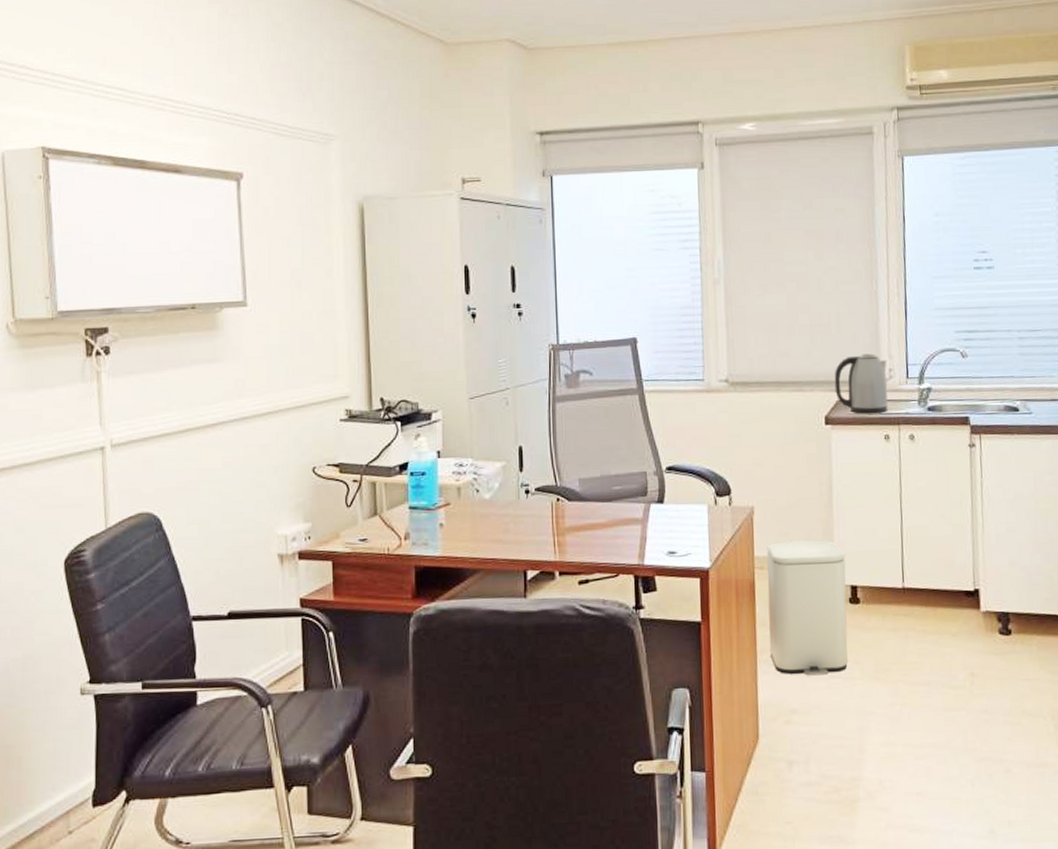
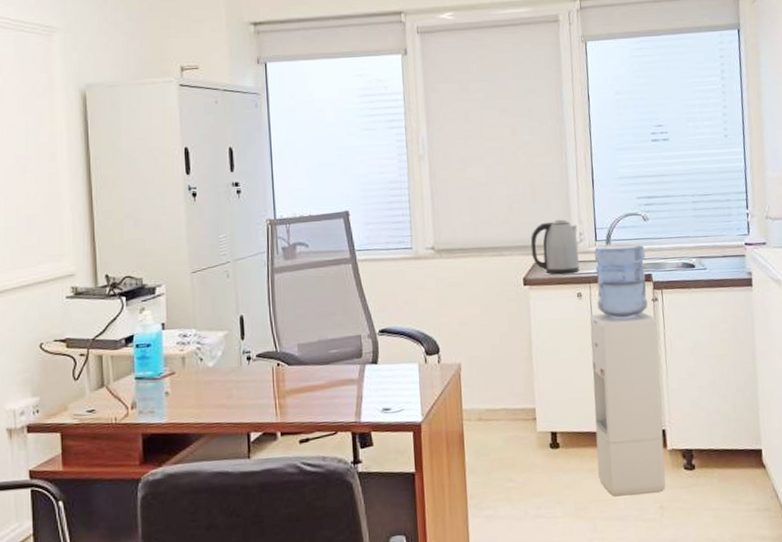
pedal bin: present [767,539,848,676] -> none [473,391,550,518]
water cooler: none [897,381,978,660] -> present [589,243,666,497]

